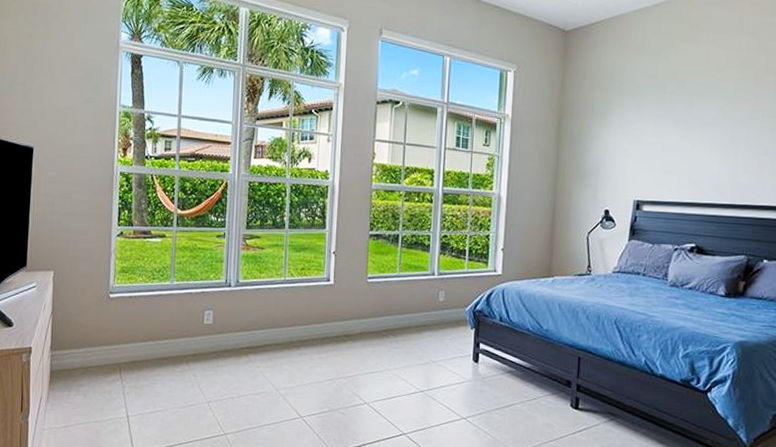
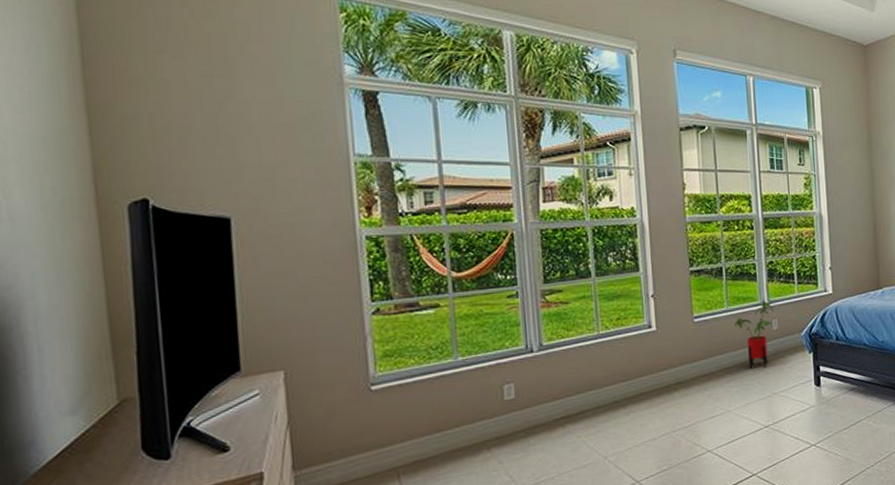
house plant: none [403,272,442,335] -> present [734,301,773,369]

